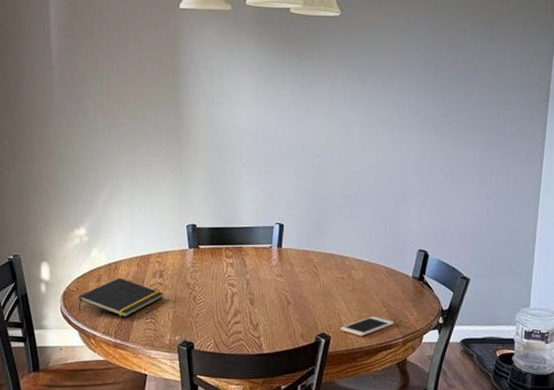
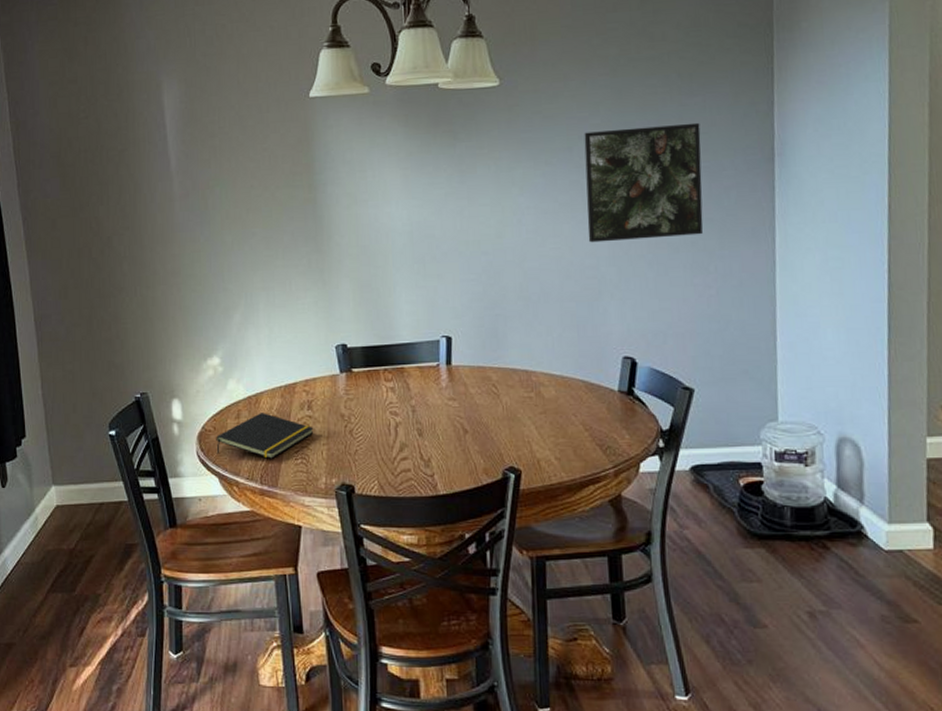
cell phone: present [340,316,395,337] -> none [533,443,601,469]
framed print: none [400,63,496,156] -> present [584,122,704,243]

